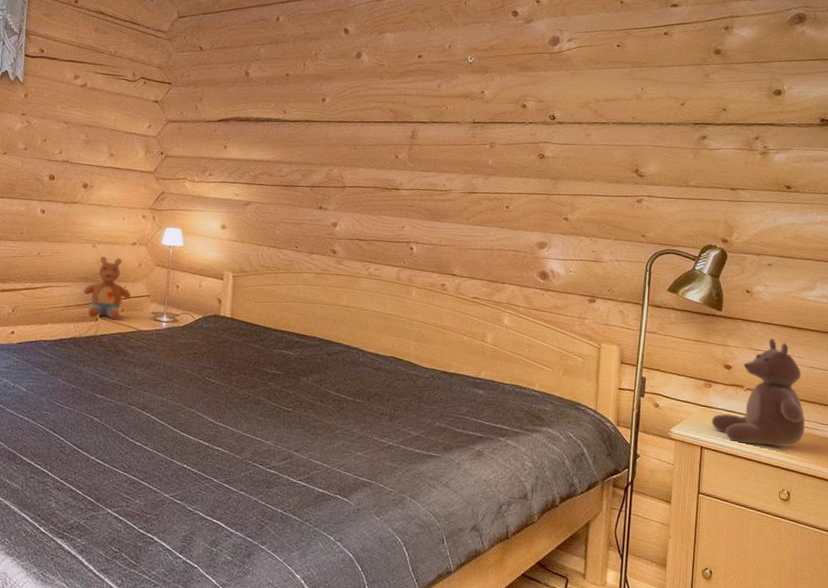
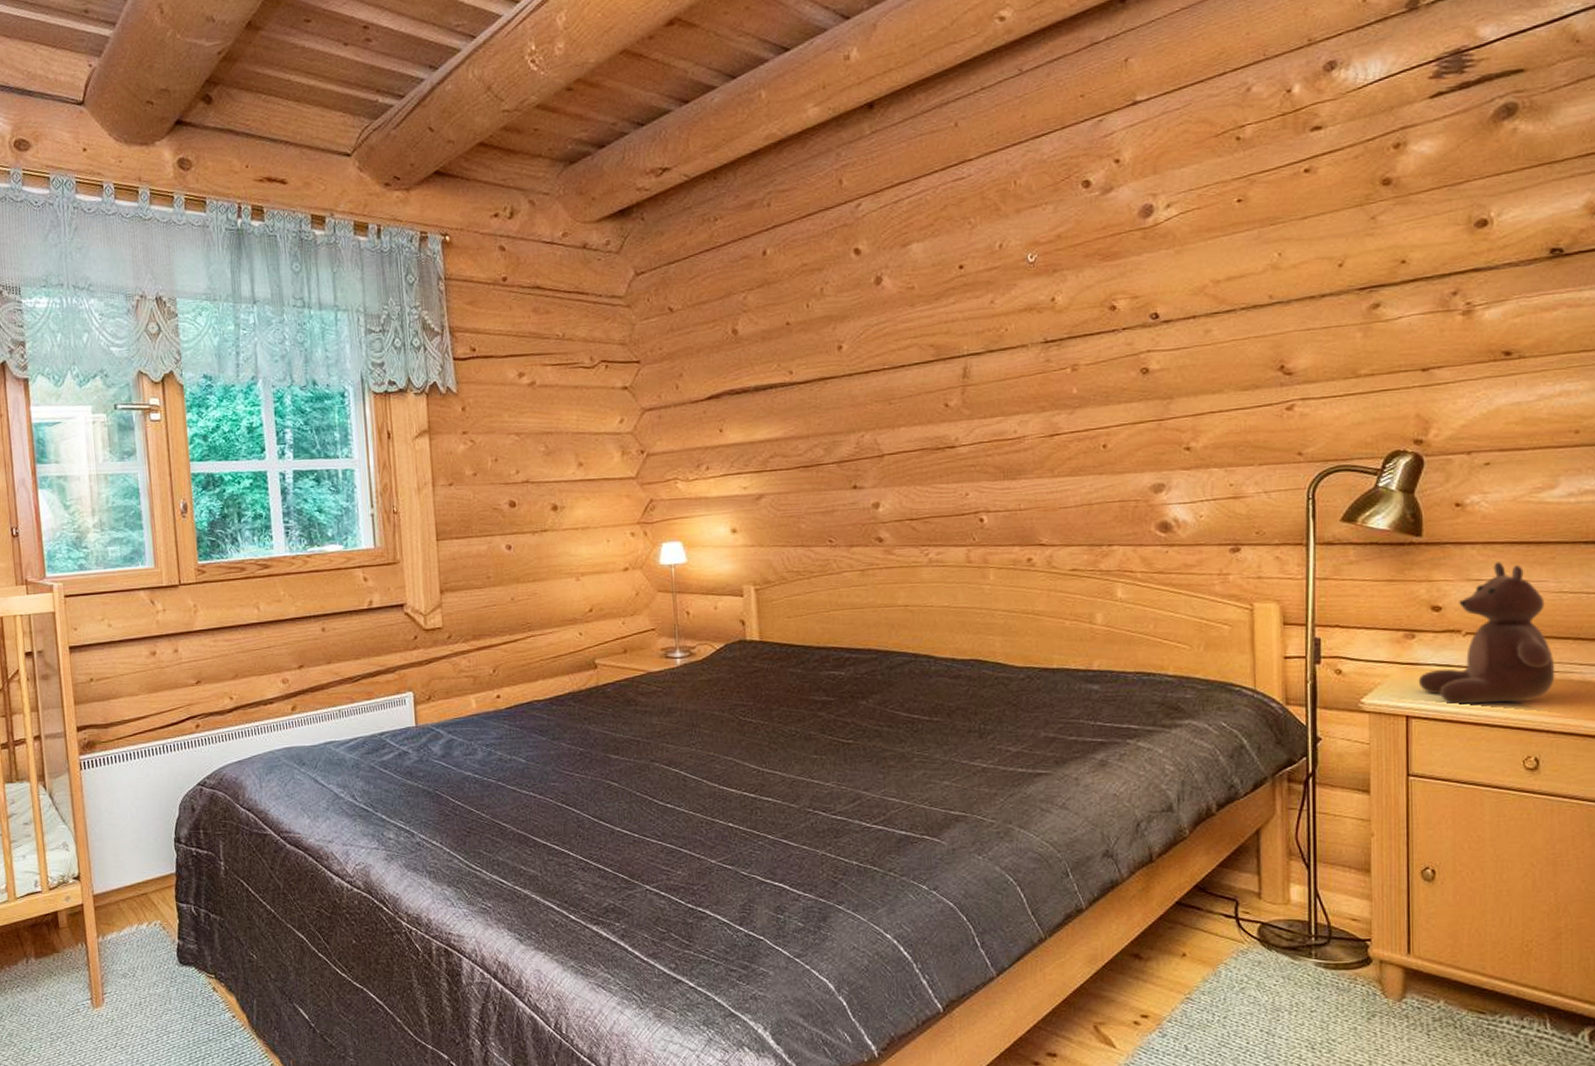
stuffed toy: present [83,256,132,320] -> none [574,589,633,666]

